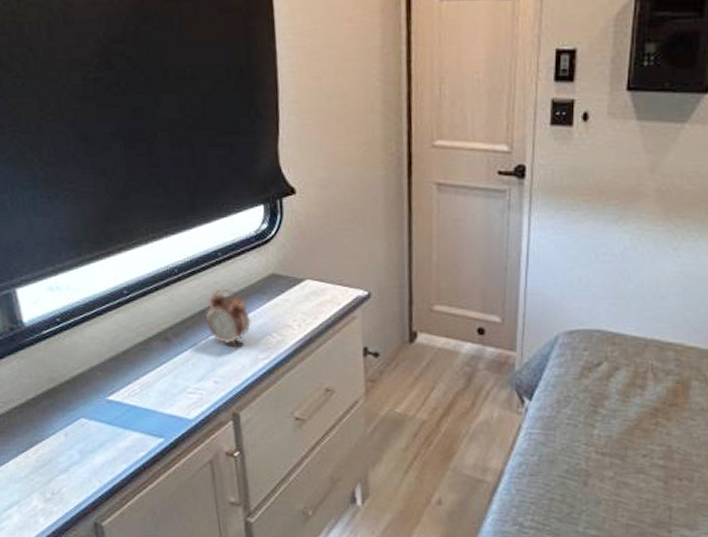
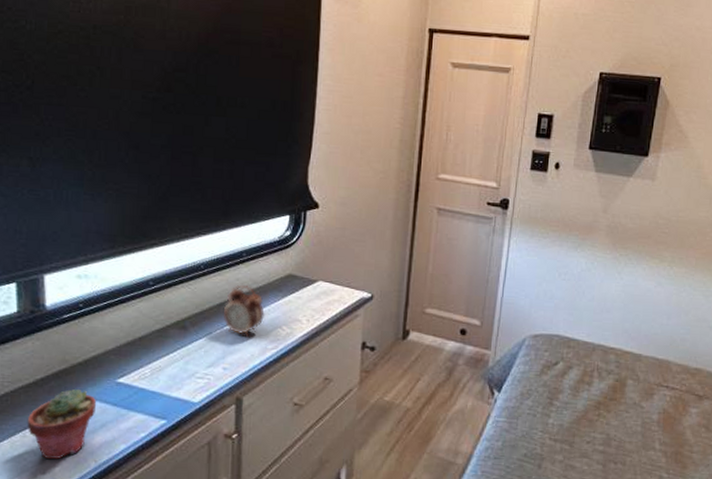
potted succulent: none [26,407,91,480] -> present [27,388,96,460]

